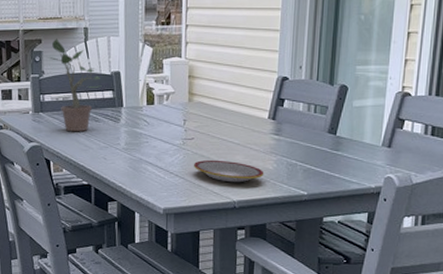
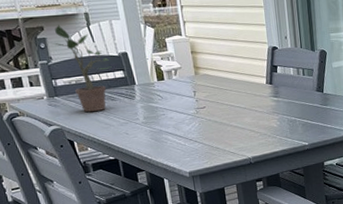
plate: present [194,159,264,183] -> none [209,123,271,142]

